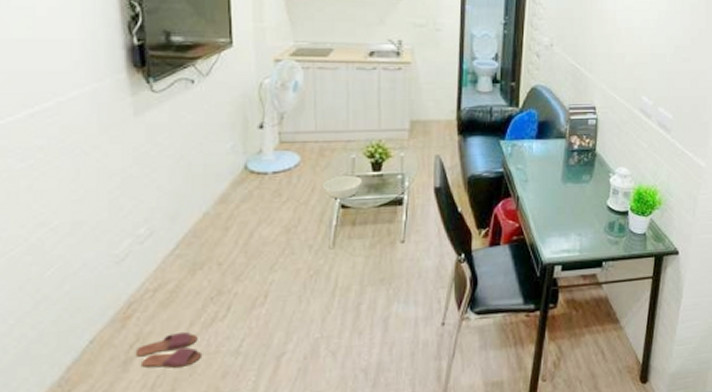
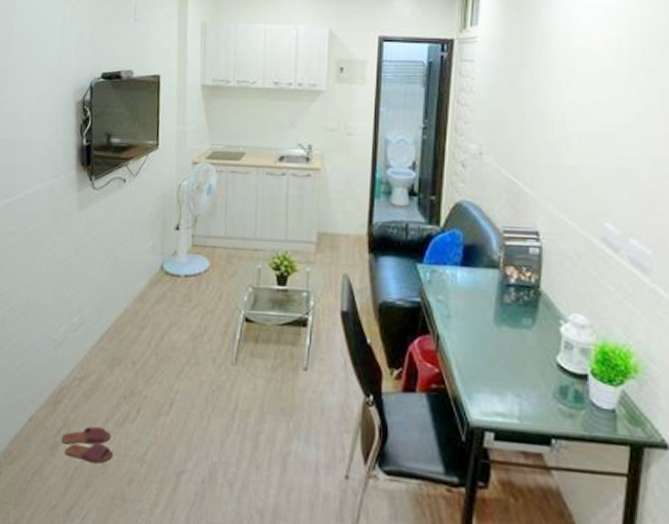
bowl: present [323,175,363,200] -> none [229,285,267,313]

